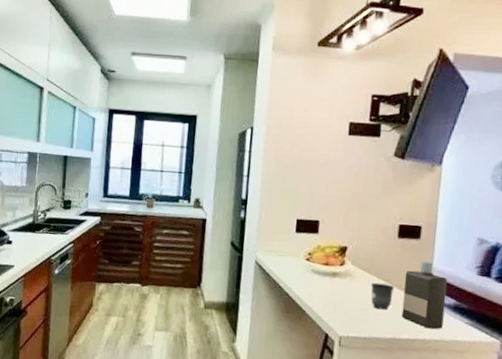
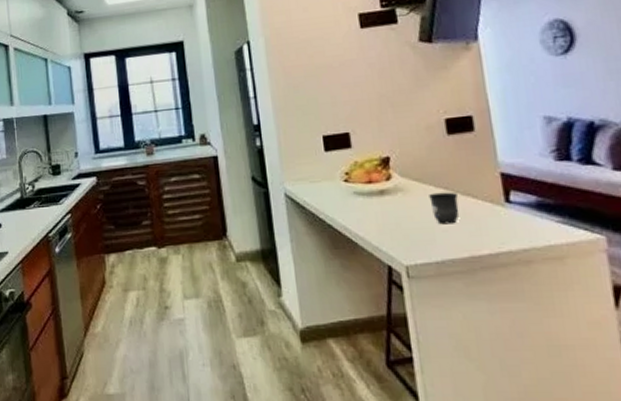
bottle: present [401,261,448,330] -> none [466,156,529,237]

